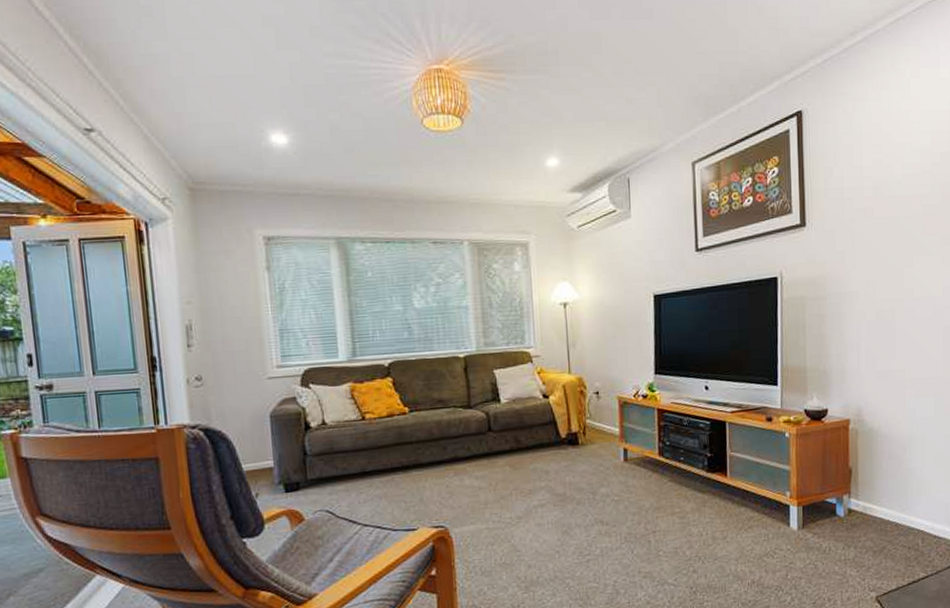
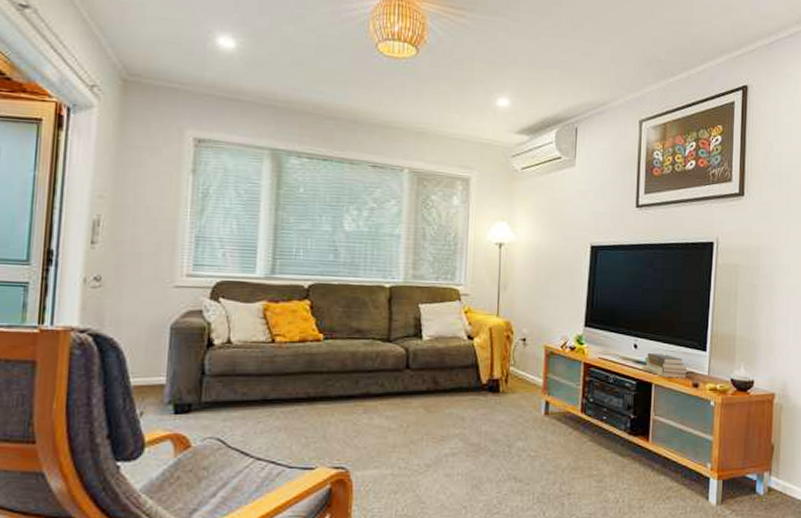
books: none [714,392,761,415] -> present [641,352,689,378]

